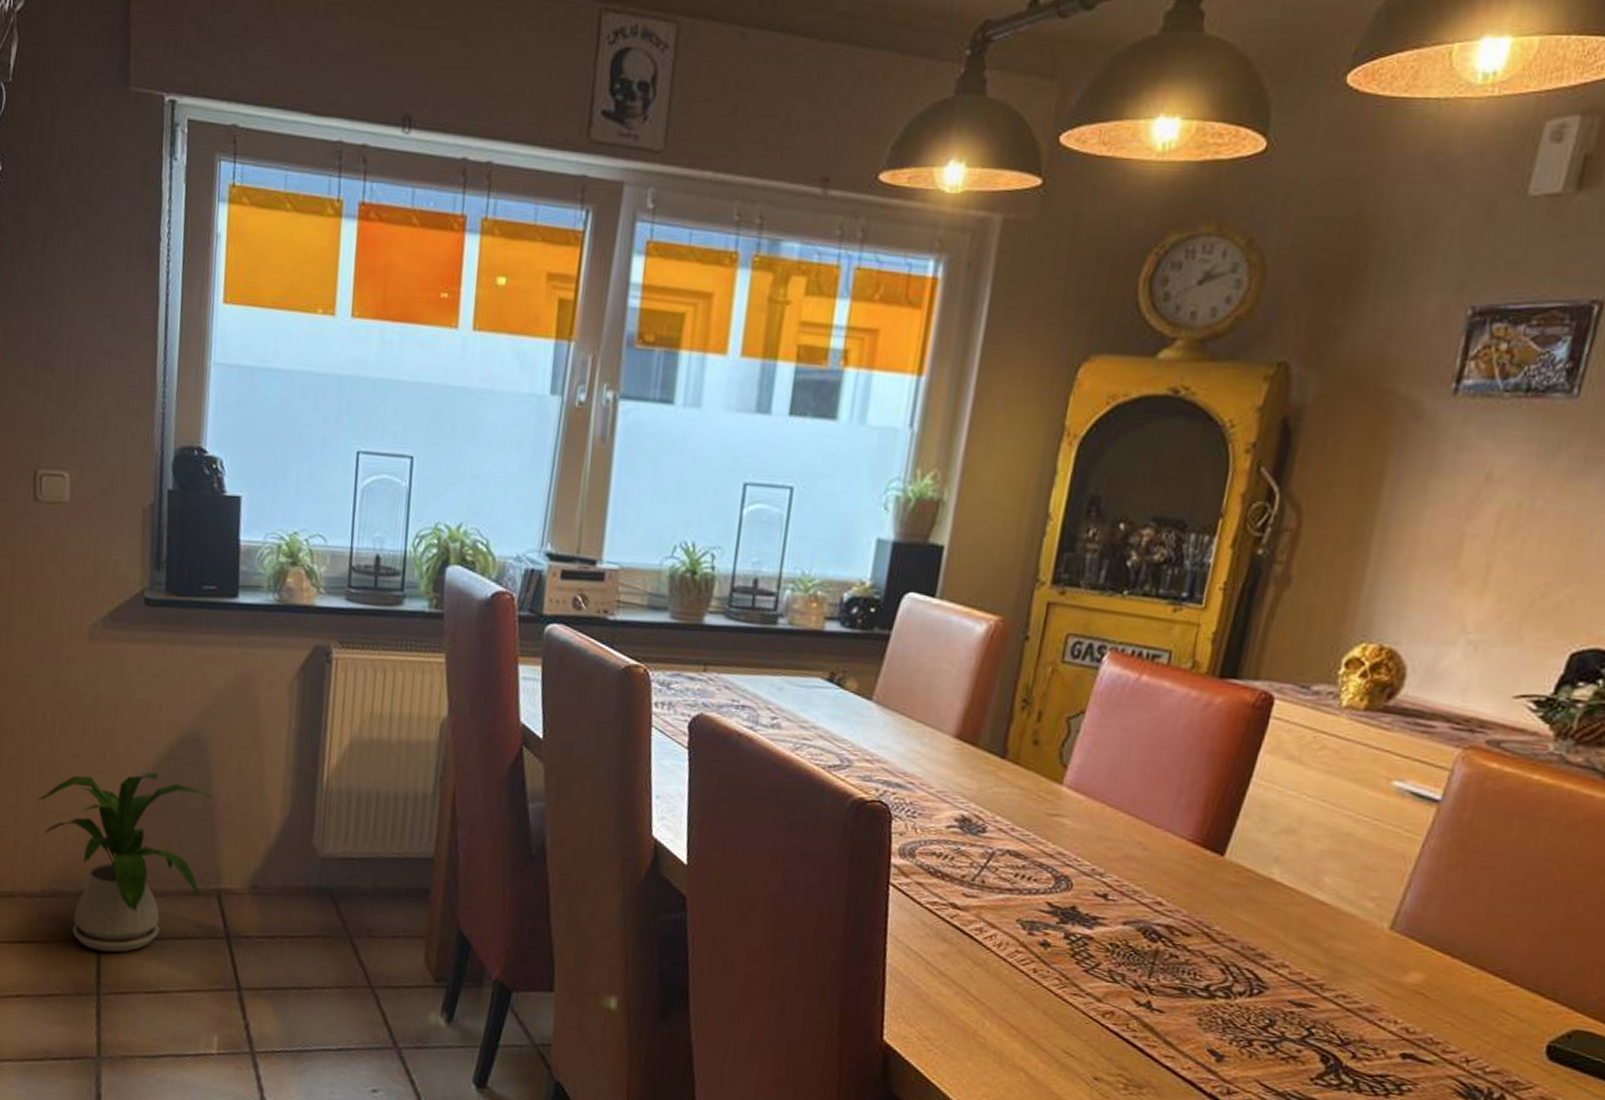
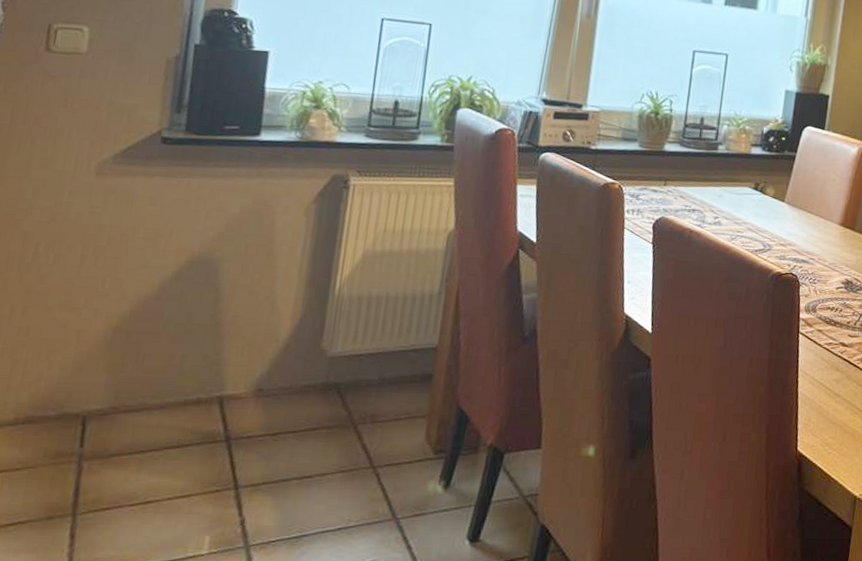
house plant: present [38,771,213,952] -> none [21,293,221,471]

